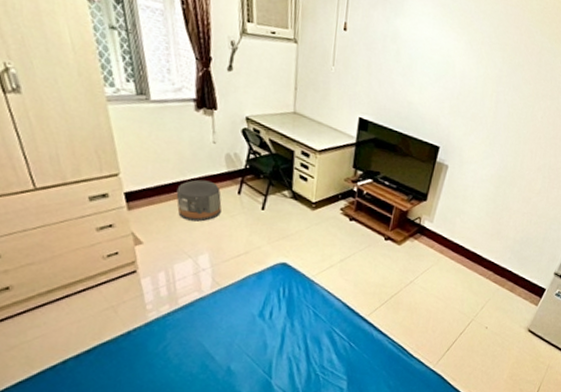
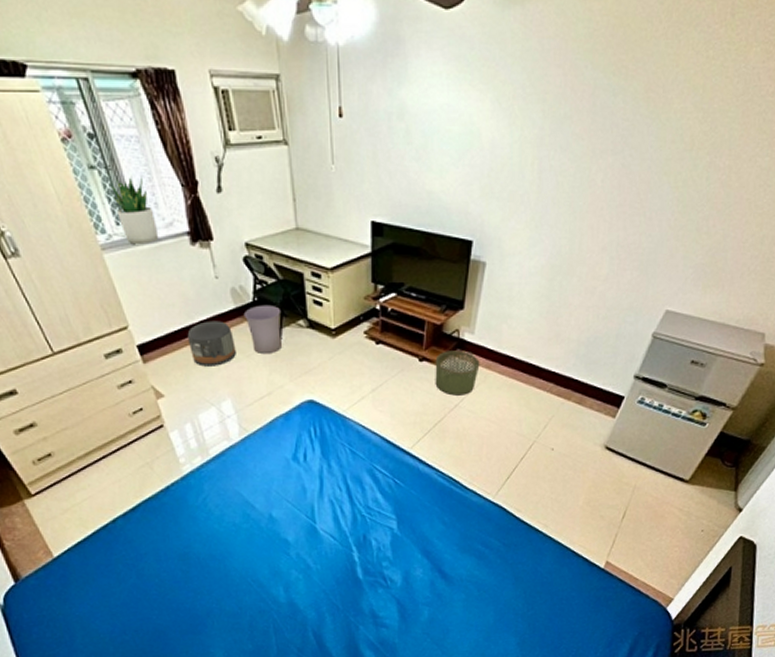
planter: none [126,41,166,103] -> present [110,175,159,245]
waste bin: none [234,172,270,217] -> present [243,304,282,355]
basket: none [396,234,435,274] -> present [435,350,480,396]

